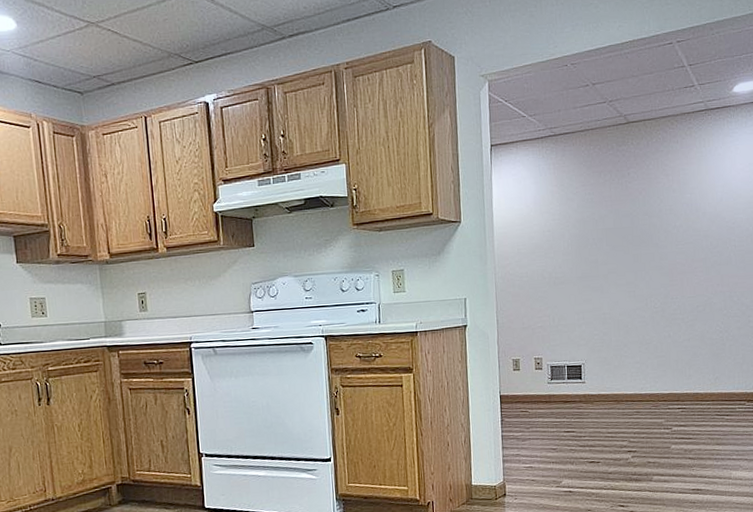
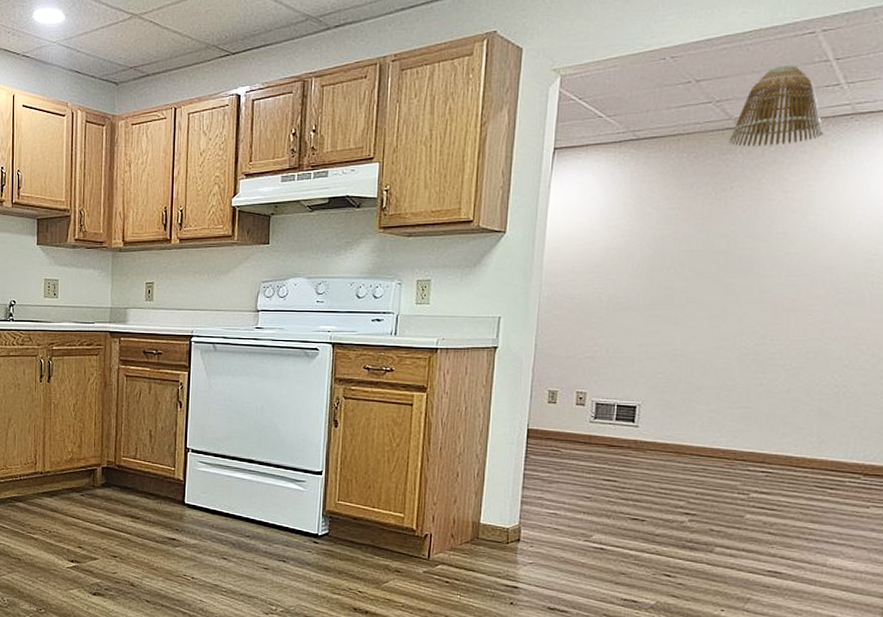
lamp shade: none [622,70,688,139] -> present [728,64,824,147]

